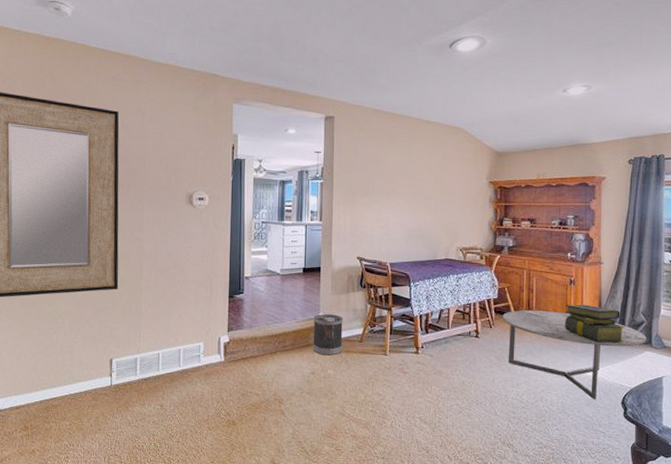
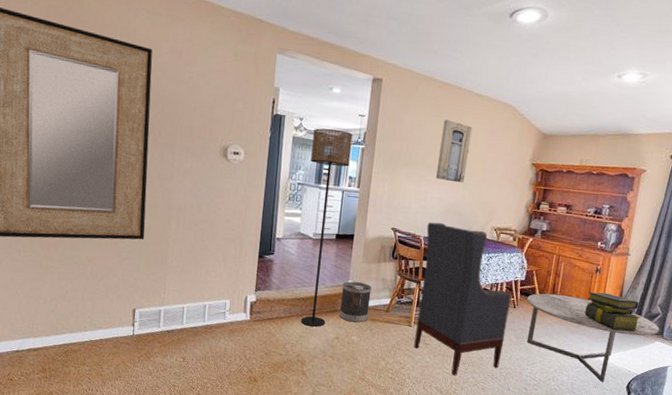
floor lamp: none [272,167,311,363] -> present [300,128,353,327]
armchair: none [392,248,486,404] -> present [414,222,512,376]
wall art: none [396,148,426,207] -> present [436,119,473,183]

